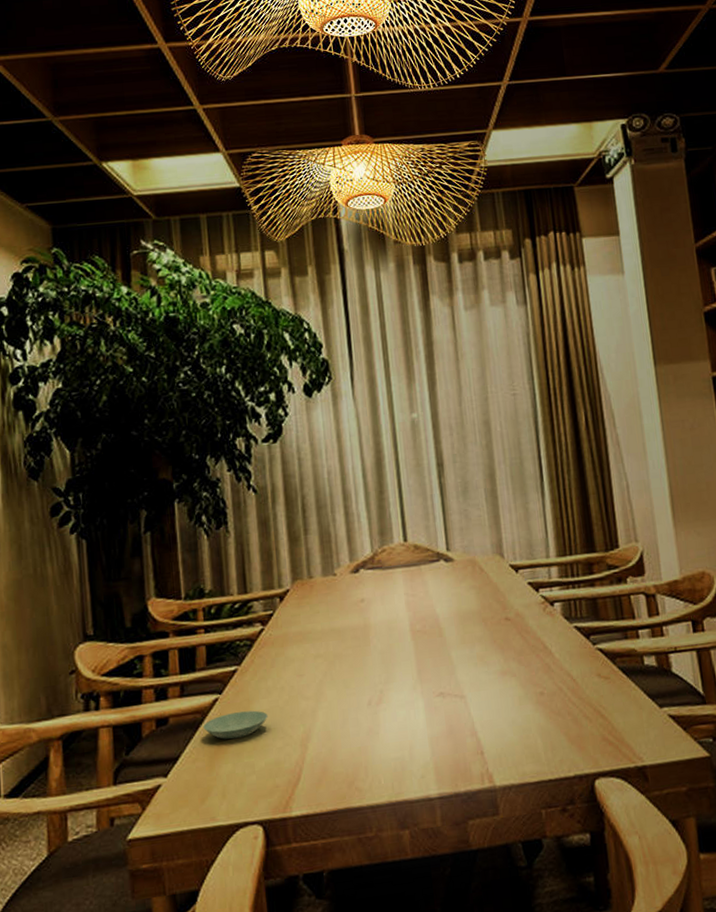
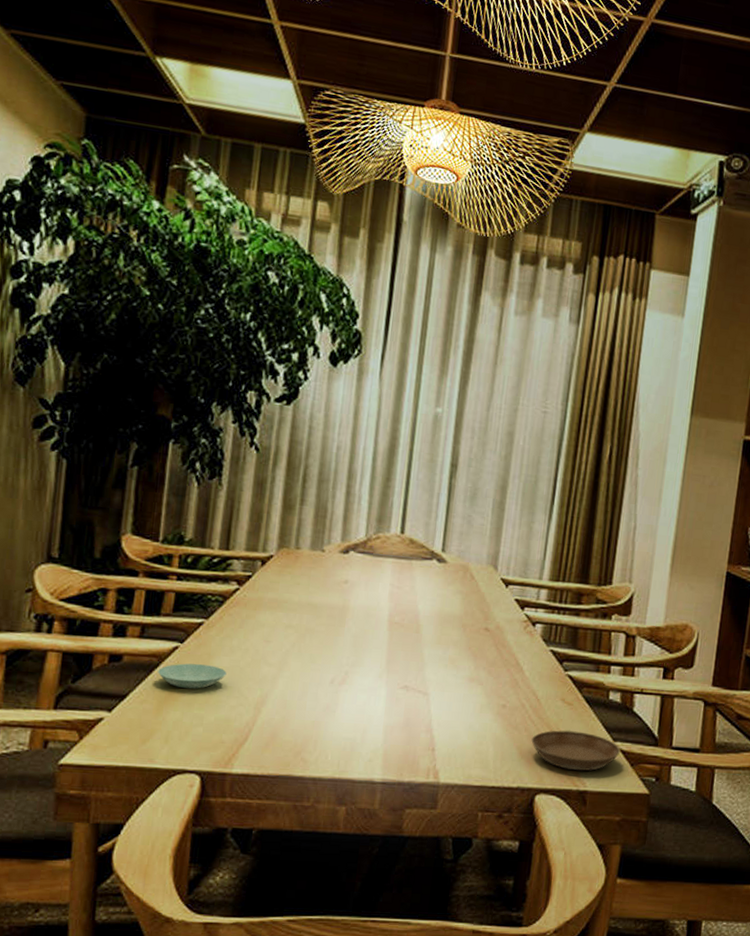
saucer: none [577,704,670,747] -> present [531,729,621,771]

